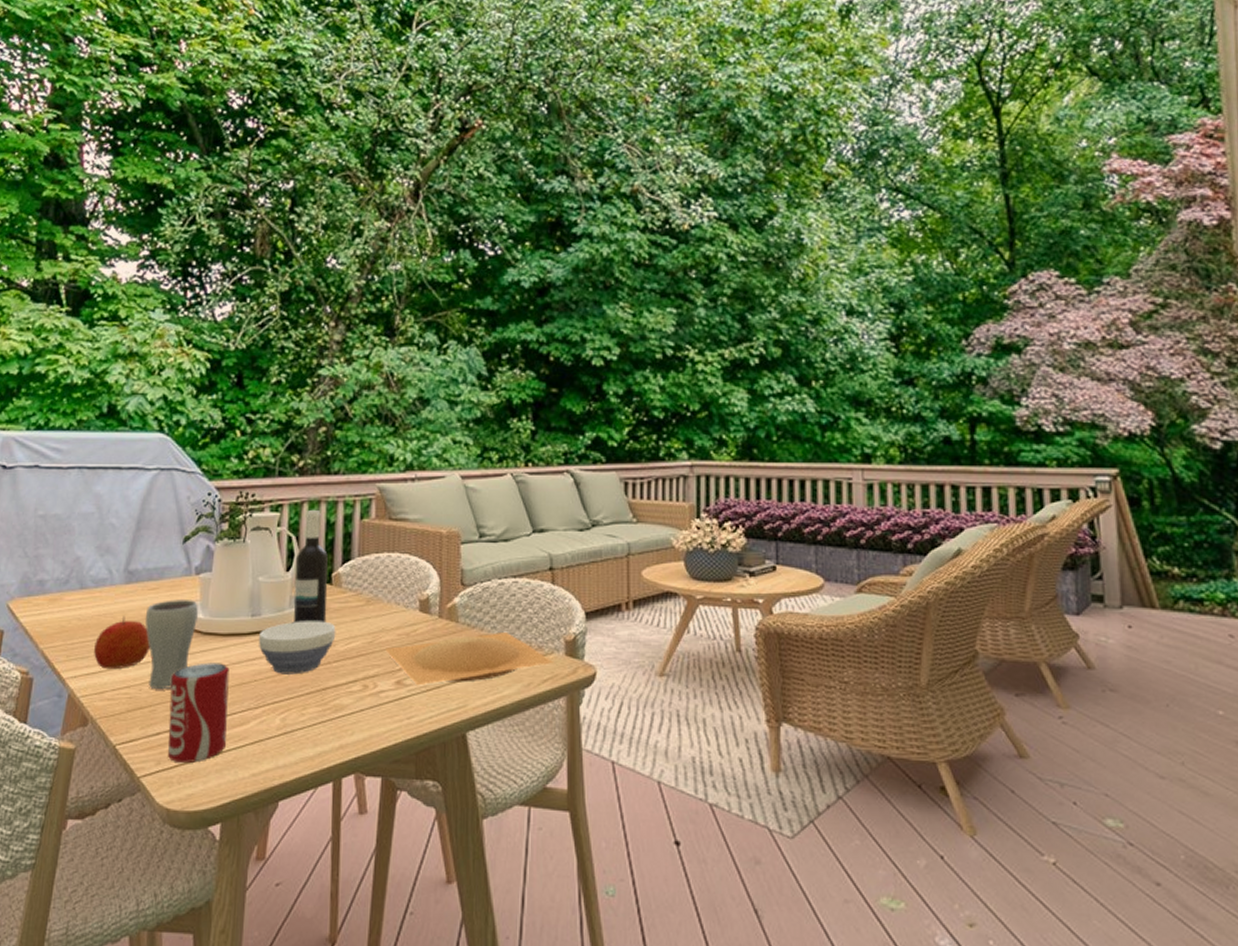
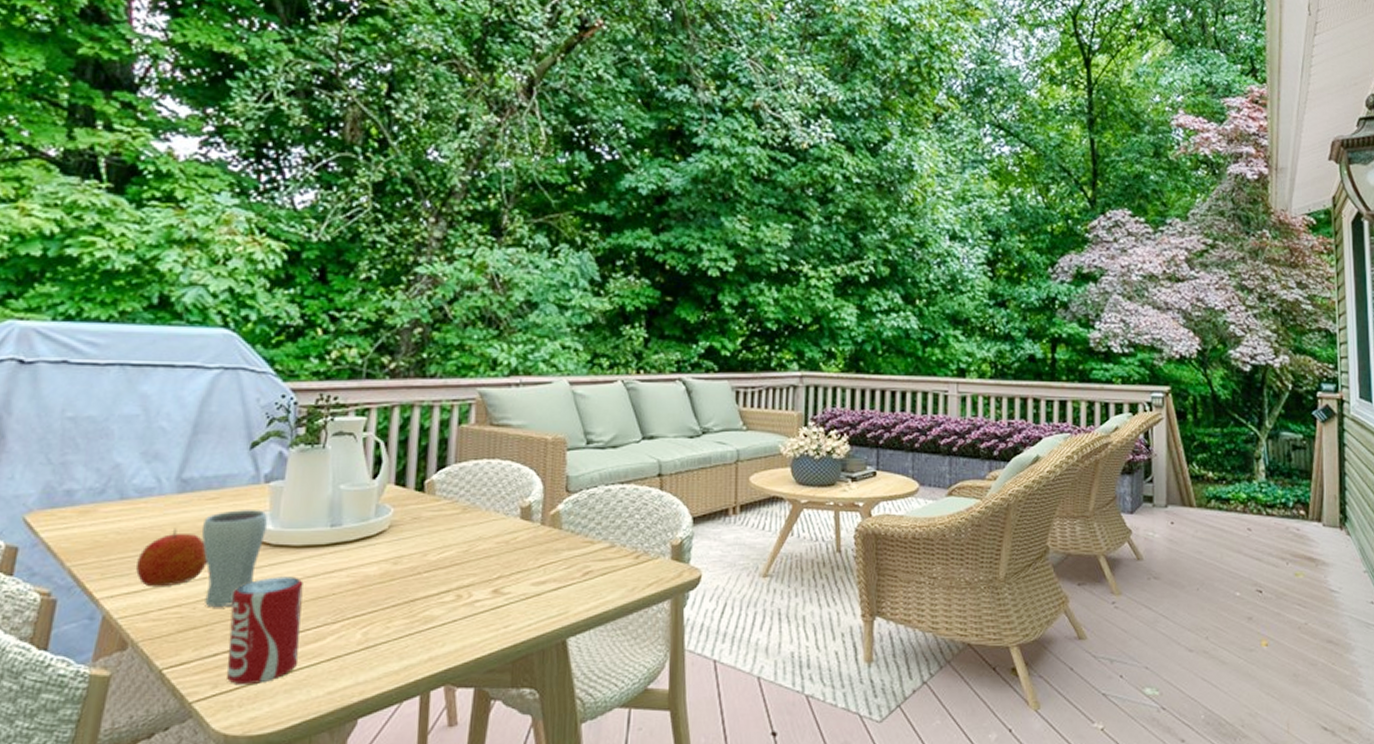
bowl: present [259,621,336,675] -> none [338,530,428,587]
wine bottle: present [293,509,328,624] -> none [380,414,421,533]
plate: present [386,631,555,686] -> none [482,537,660,594]

